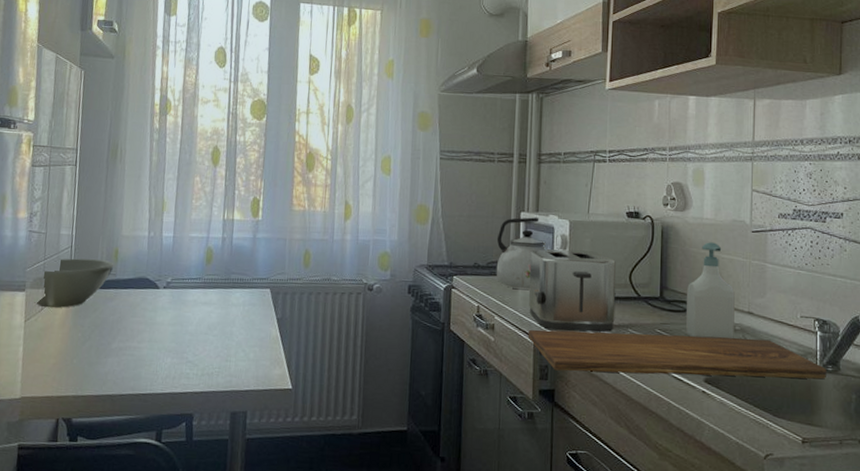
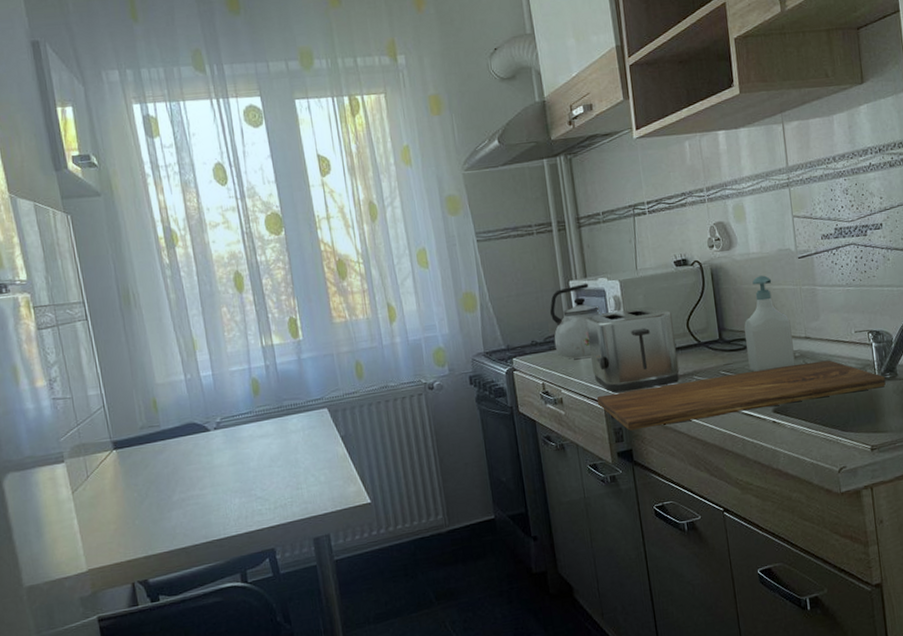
bowl: present [34,258,114,308] -> none [78,413,156,475]

